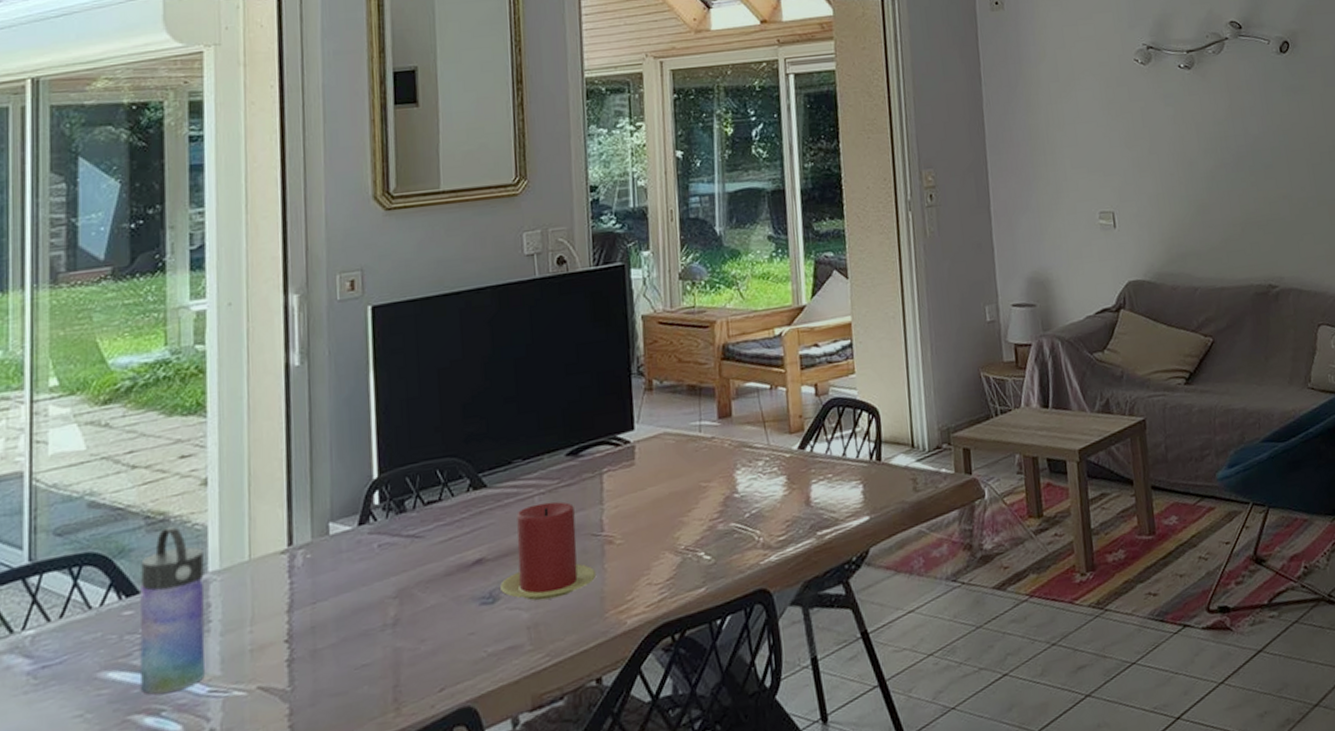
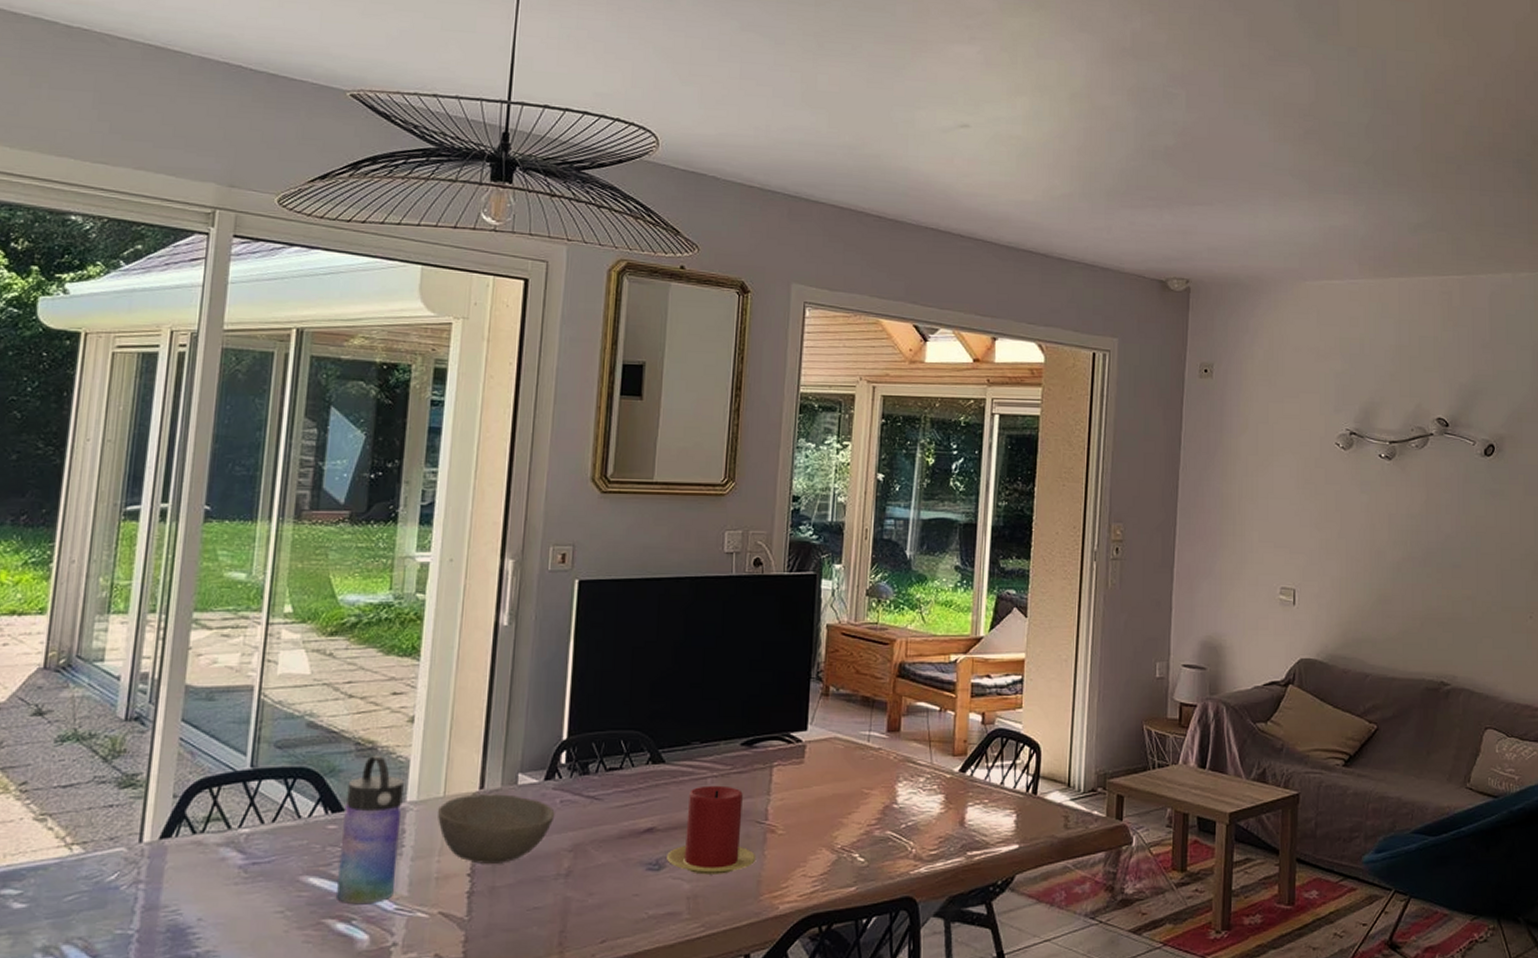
bowl: none [243,547,374,628] -> present [437,794,555,864]

